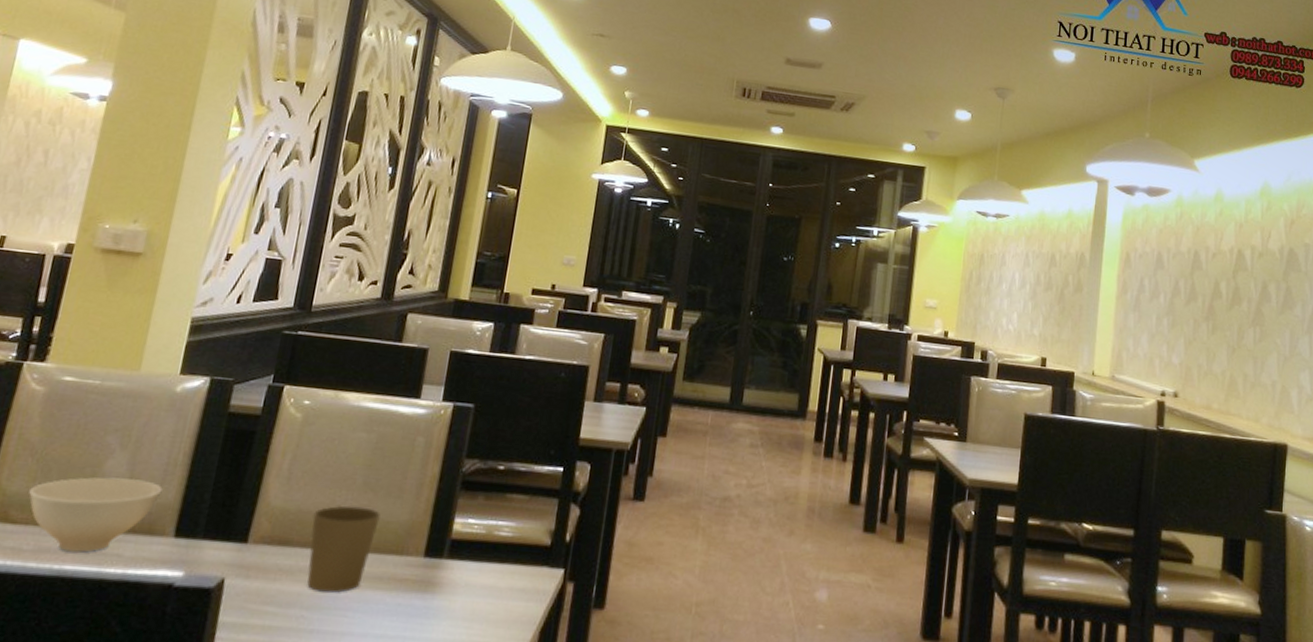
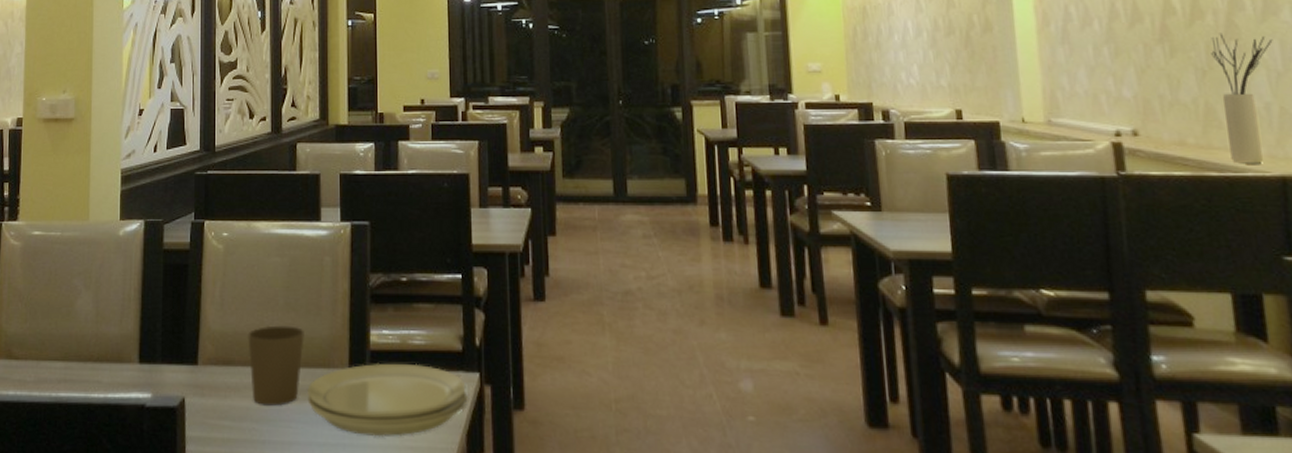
bowl: present [29,477,163,553] -> none [24,315,123,381]
plate: none [371,552,548,631] -> present [307,362,468,437]
vase: none [1241,318,1286,431] -> present [1211,33,1273,164]

